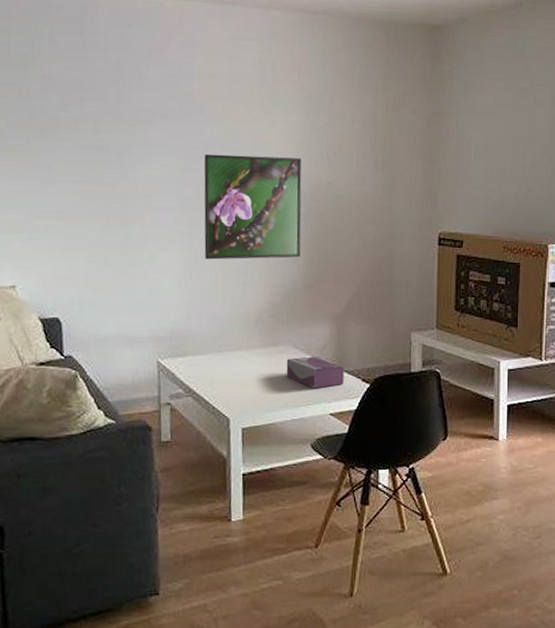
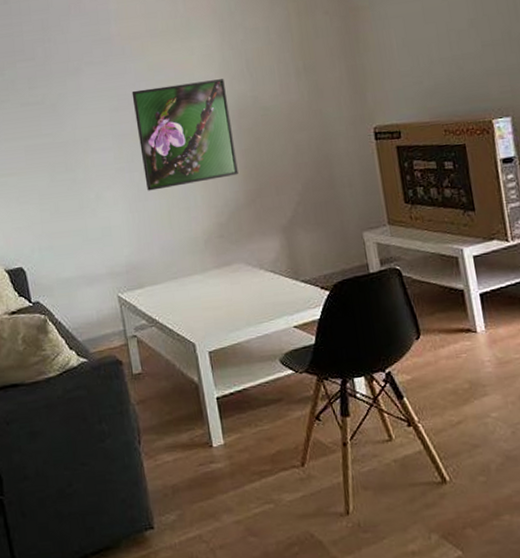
tissue box: present [286,356,344,389] -> none [241,270,303,303]

